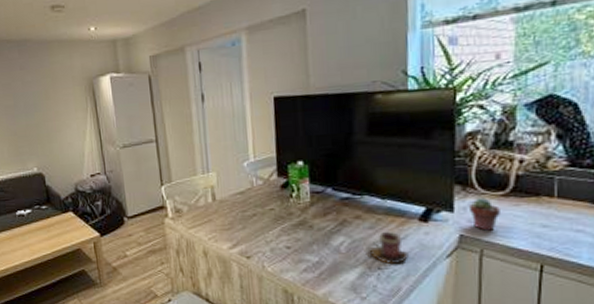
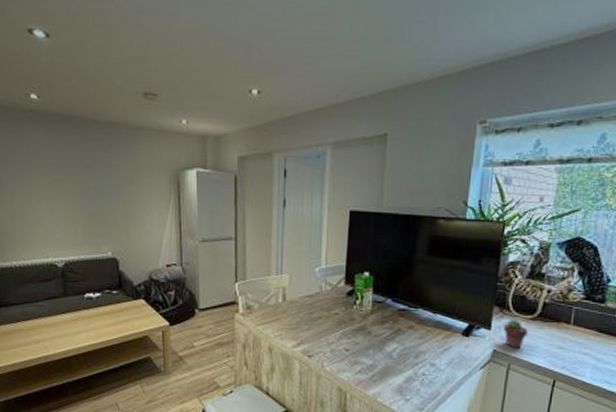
mug: present [368,232,409,265] -> none [417,343,450,372]

